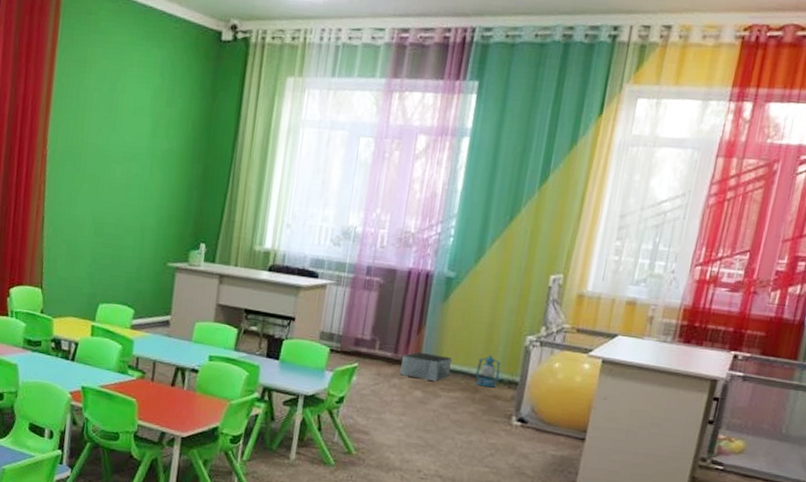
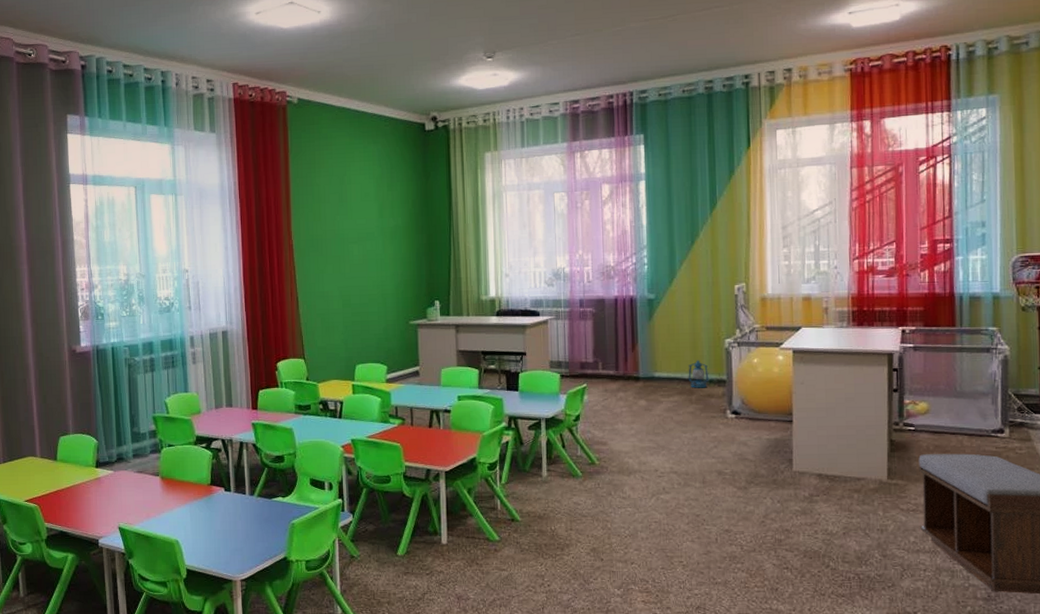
storage bin: present [400,352,452,381] -> none [623,366,666,390]

